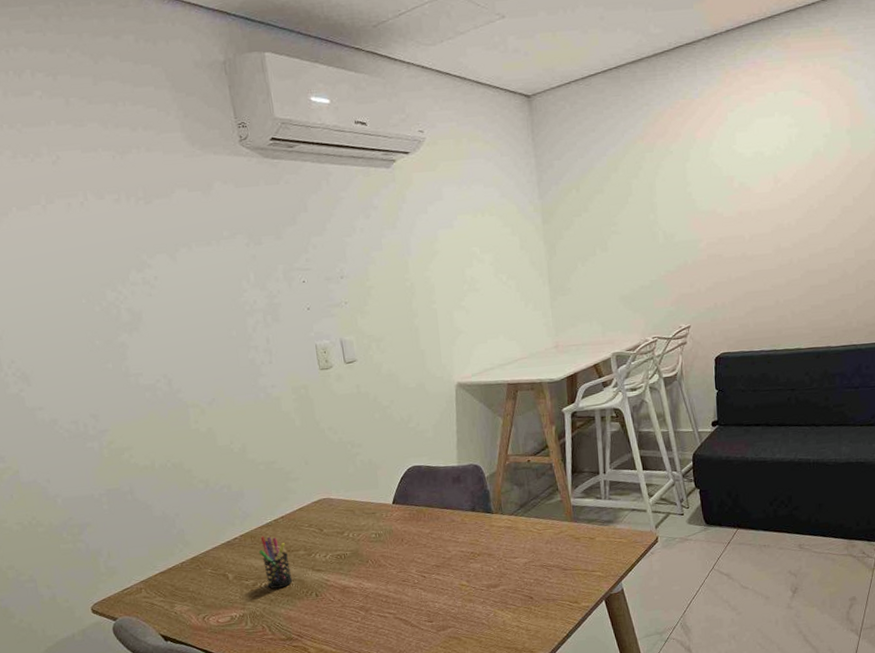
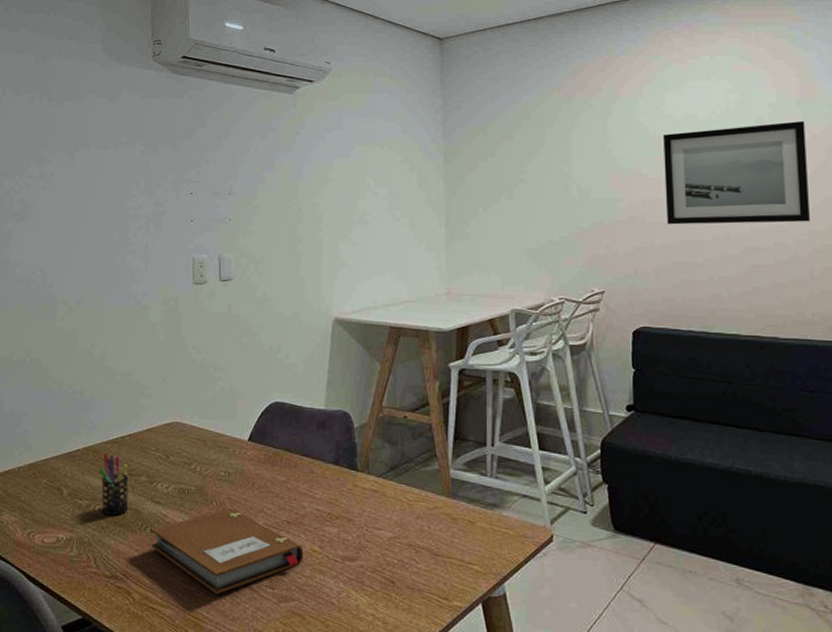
notebook: none [317,563,454,636] -> present [151,507,303,595]
wall art: none [735,149,858,258] -> present [663,121,811,225]

